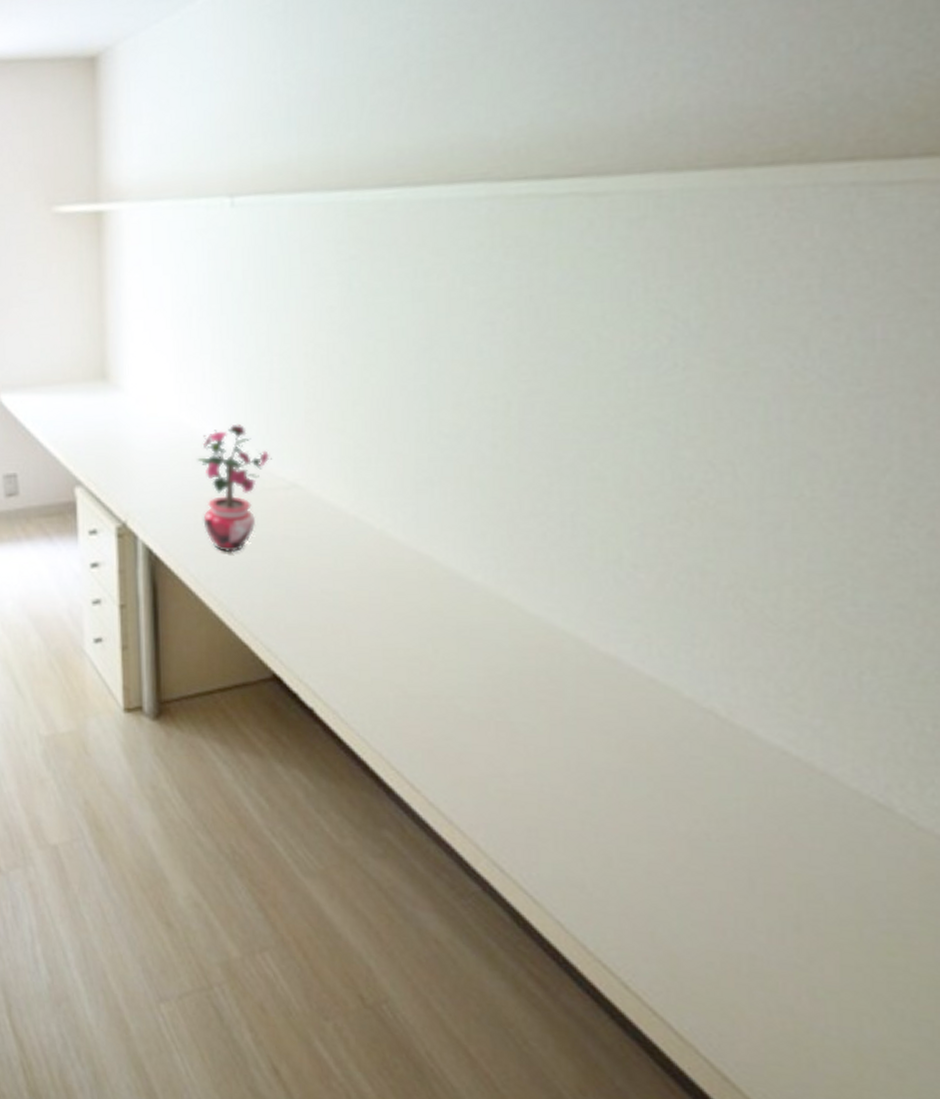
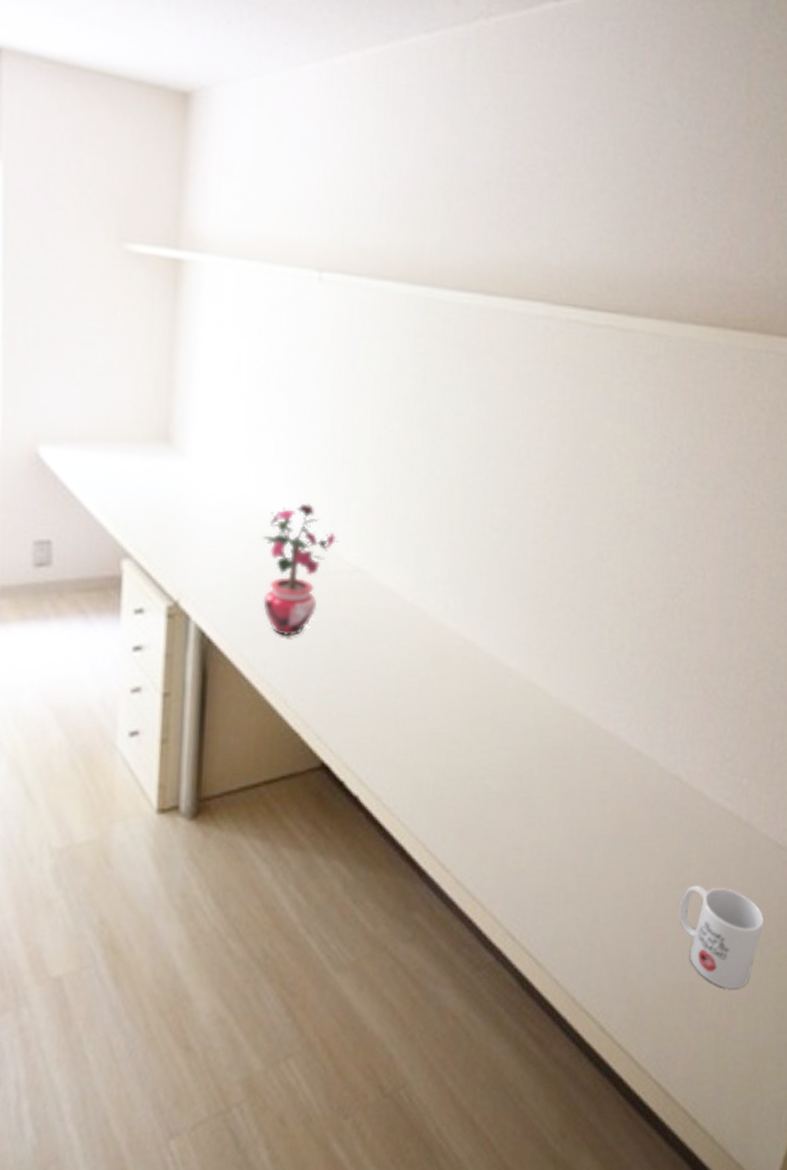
mug: none [726,840,863,973] -> present [679,885,765,989]

